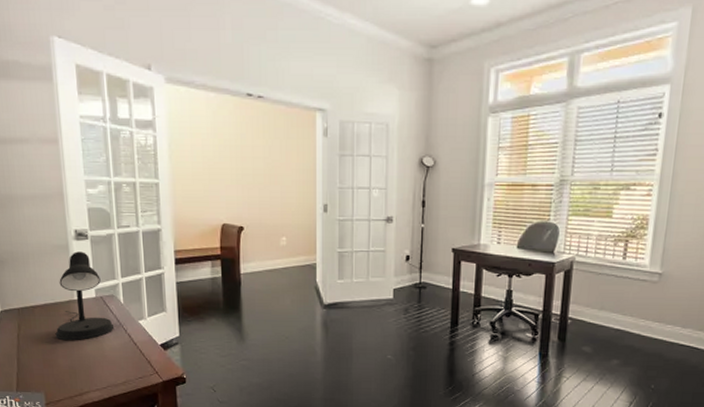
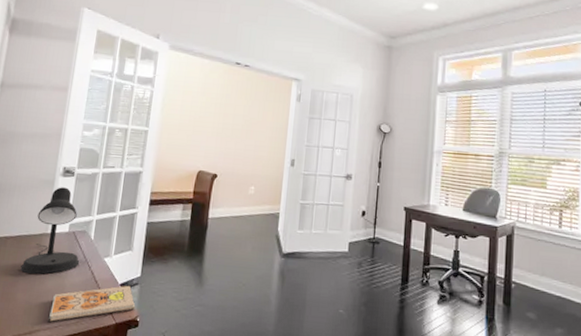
notebook: none [94,345,180,385] -> present [47,285,136,323]

